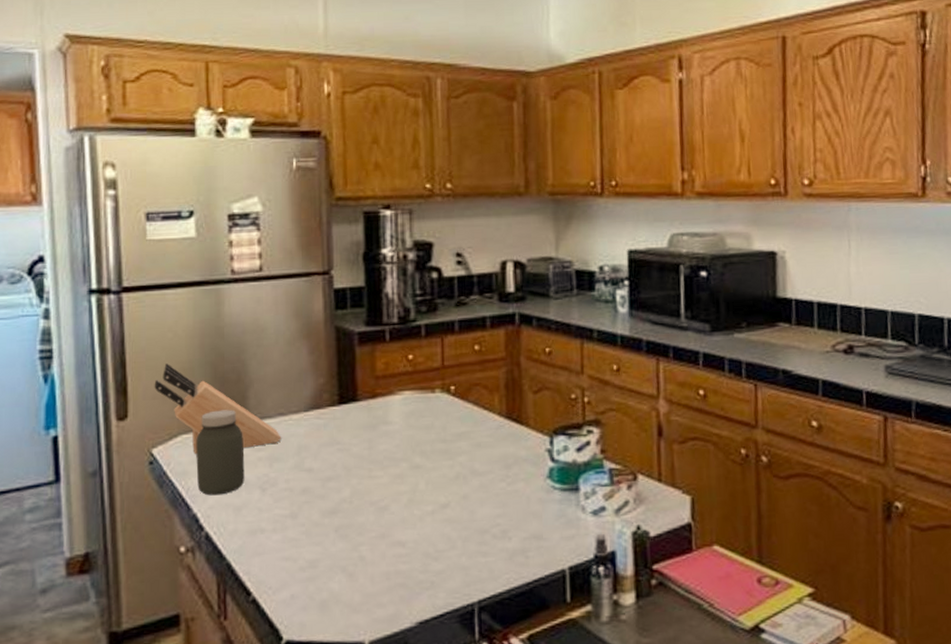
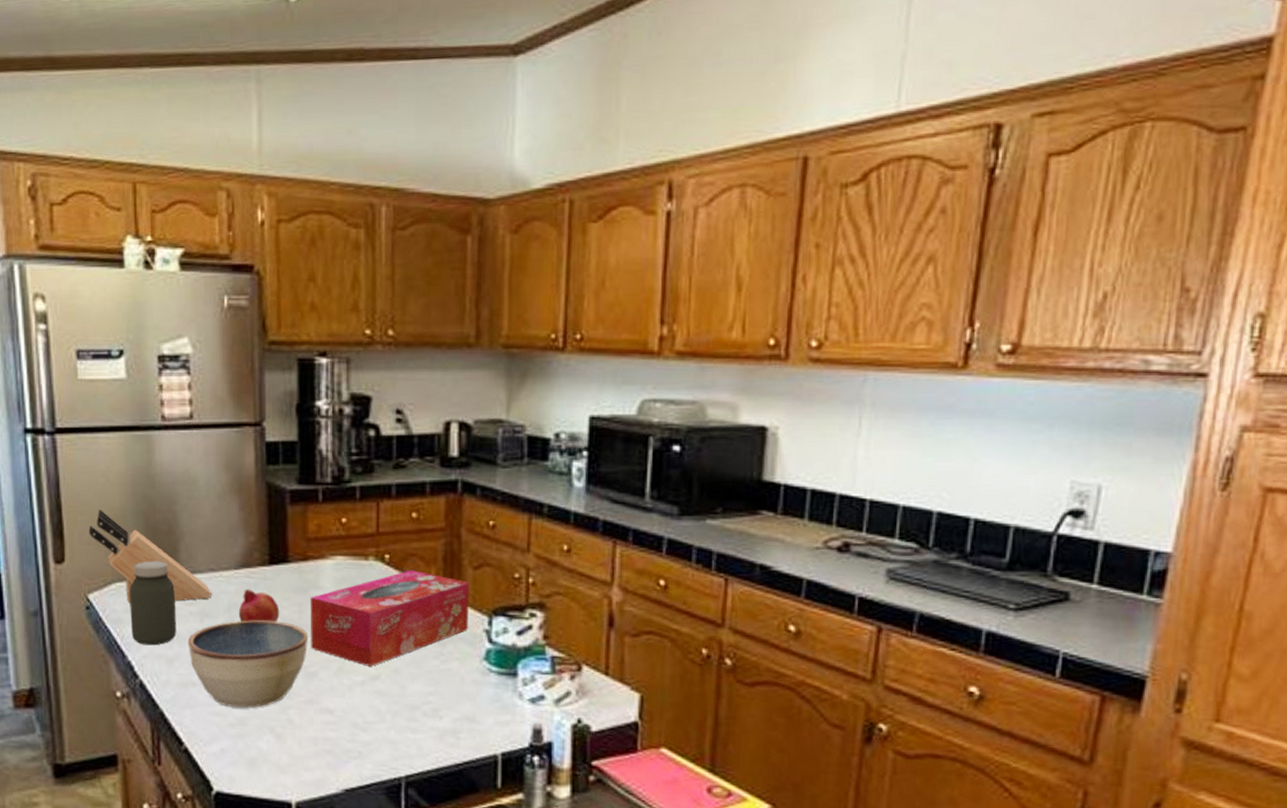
bowl: none [256,459,379,550] -> present [187,620,308,708]
fruit: none [308,429,350,462] -> present [238,589,280,622]
tissue box: none [379,398,531,495] -> present [310,570,470,666]

